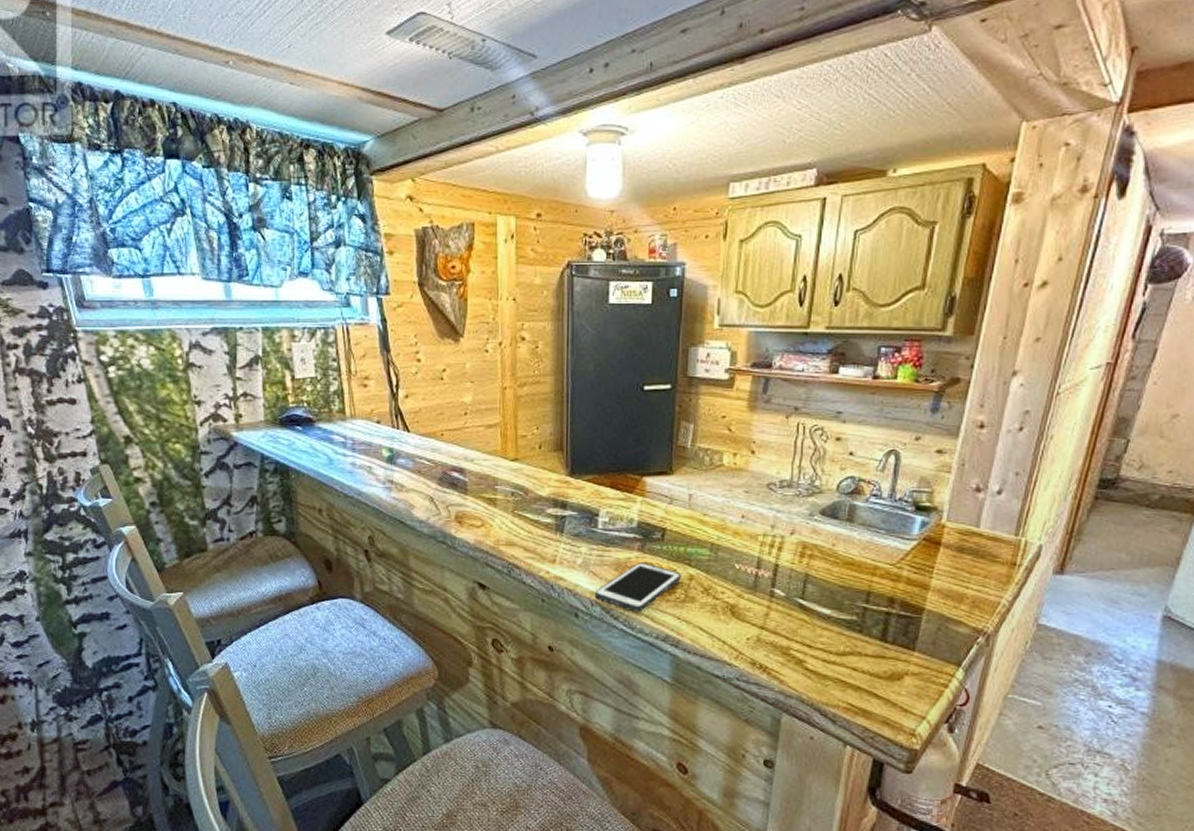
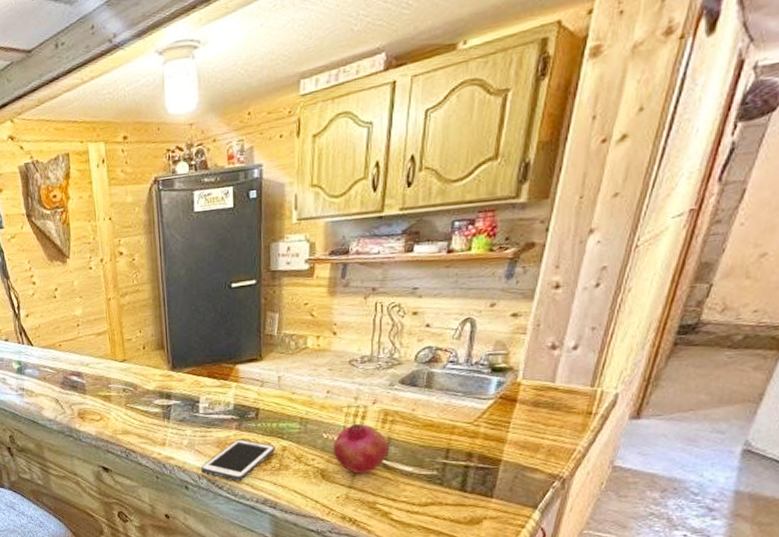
fruit: none [745,555,806,613] -> present [333,423,389,474]

